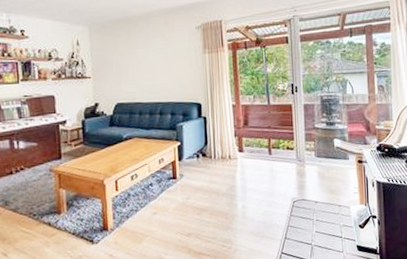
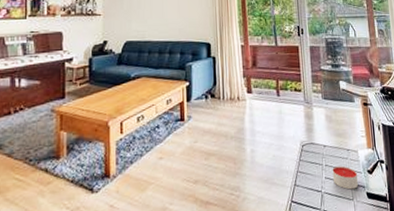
candle: none [323,220,348,243] -> present [332,166,358,190]

